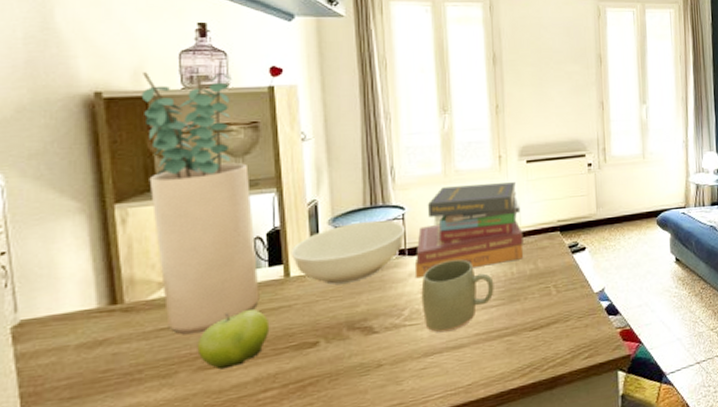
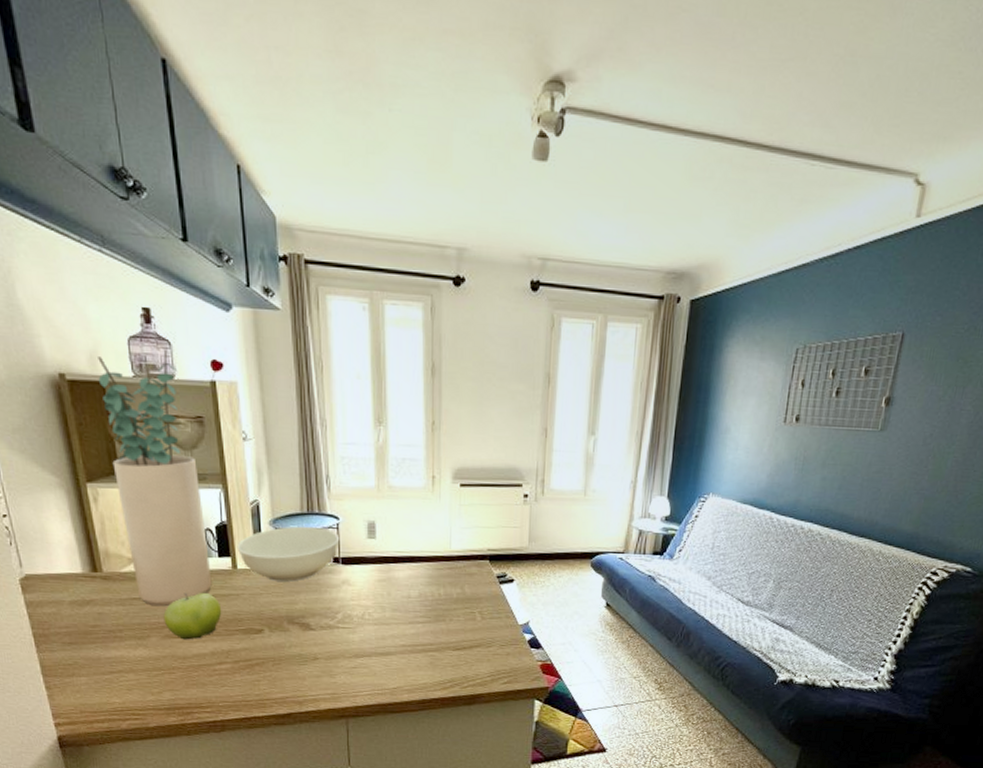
books: present [414,182,524,277] -> none [347,502,452,586]
mug: present [421,259,494,333] -> none [353,574,421,639]

